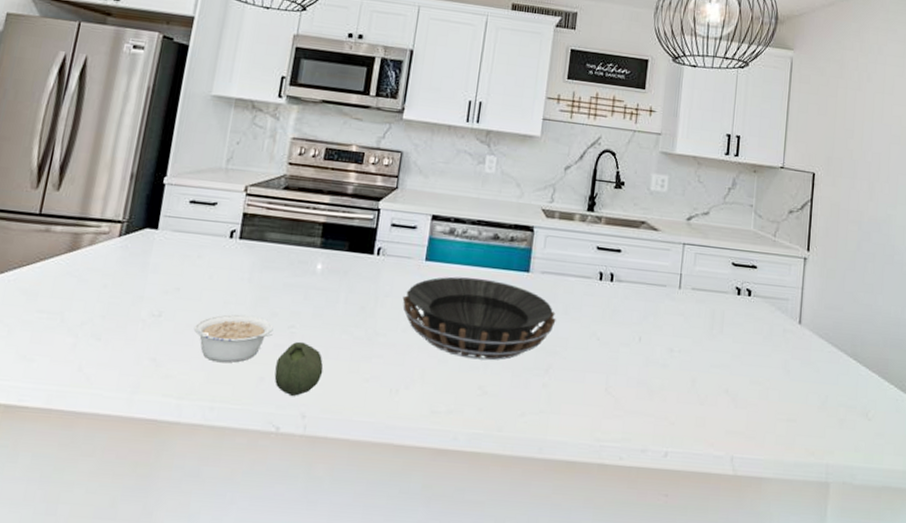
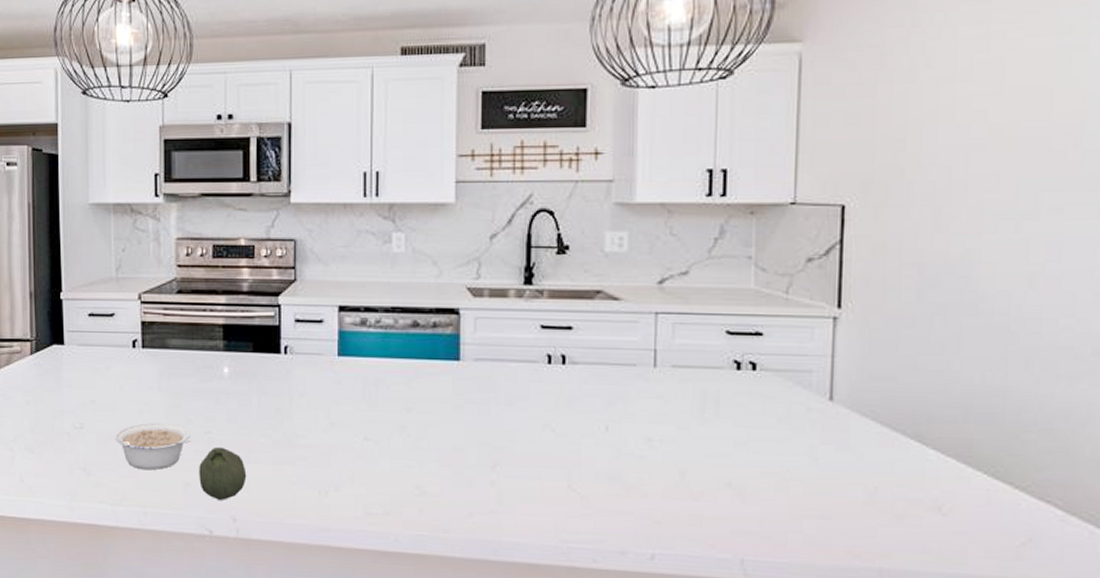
decorative bowl: present [402,276,556,361] -> none [318,371,498,459]

